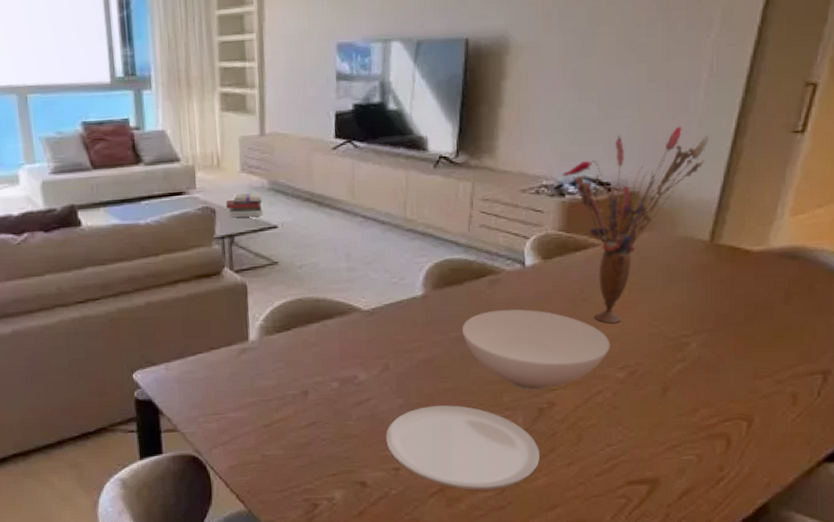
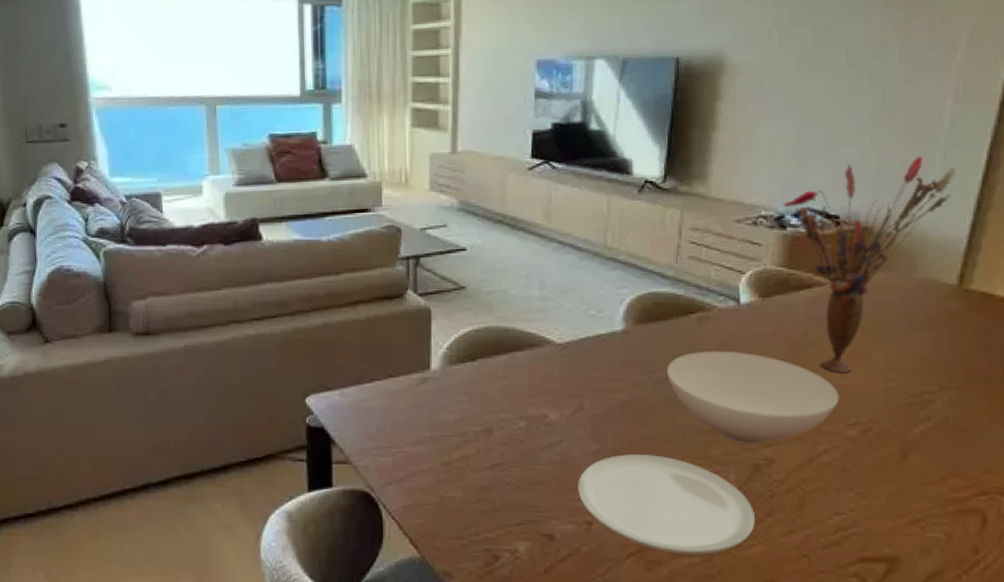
books: present [225,193,263,218] -> none [412,213,452,239]

